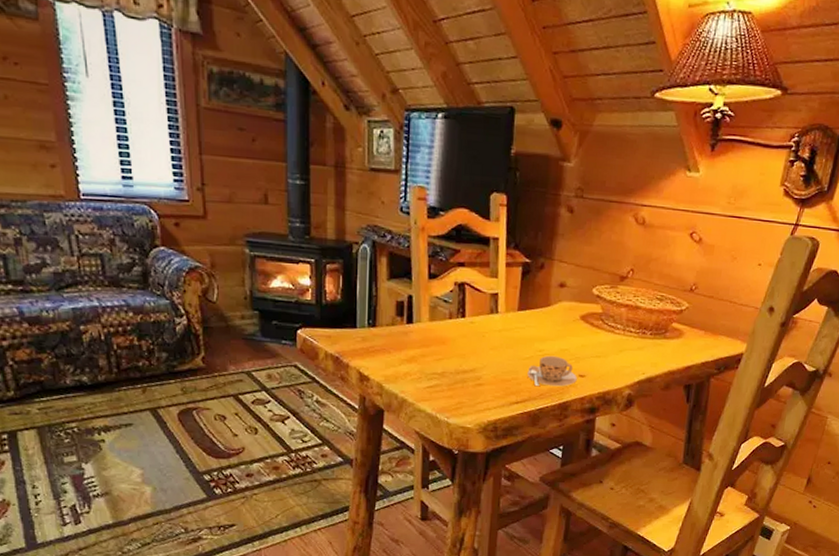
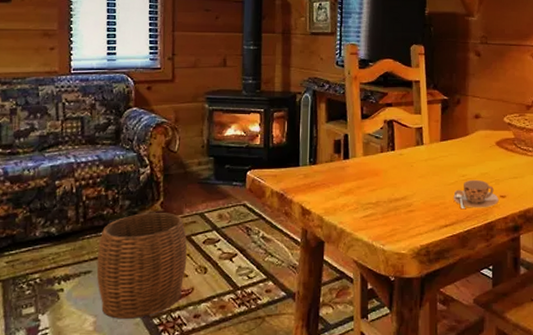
woven basket: none [137,367,236,474] -> present [96,213,188,319]

